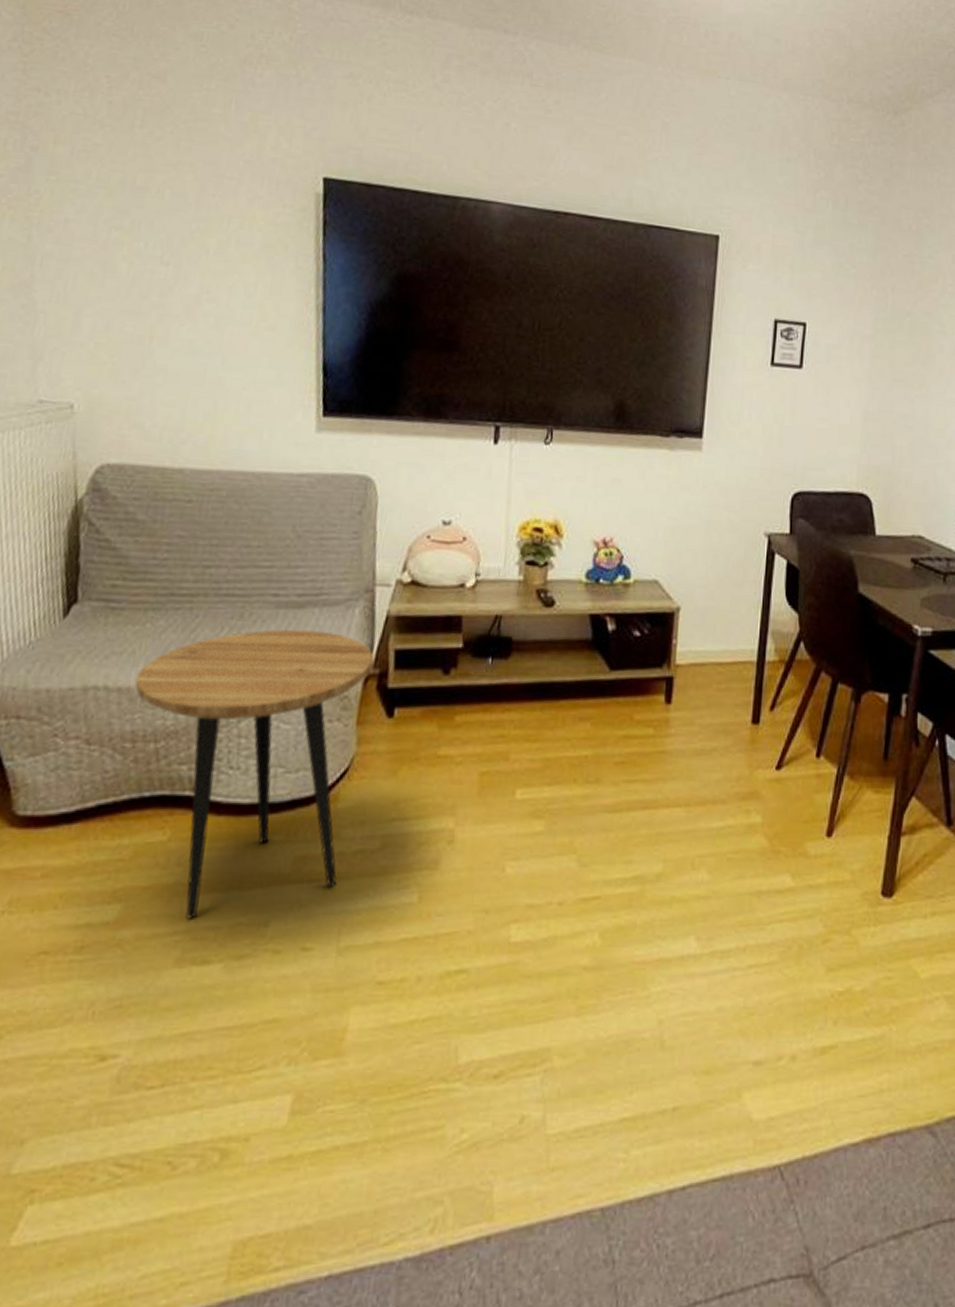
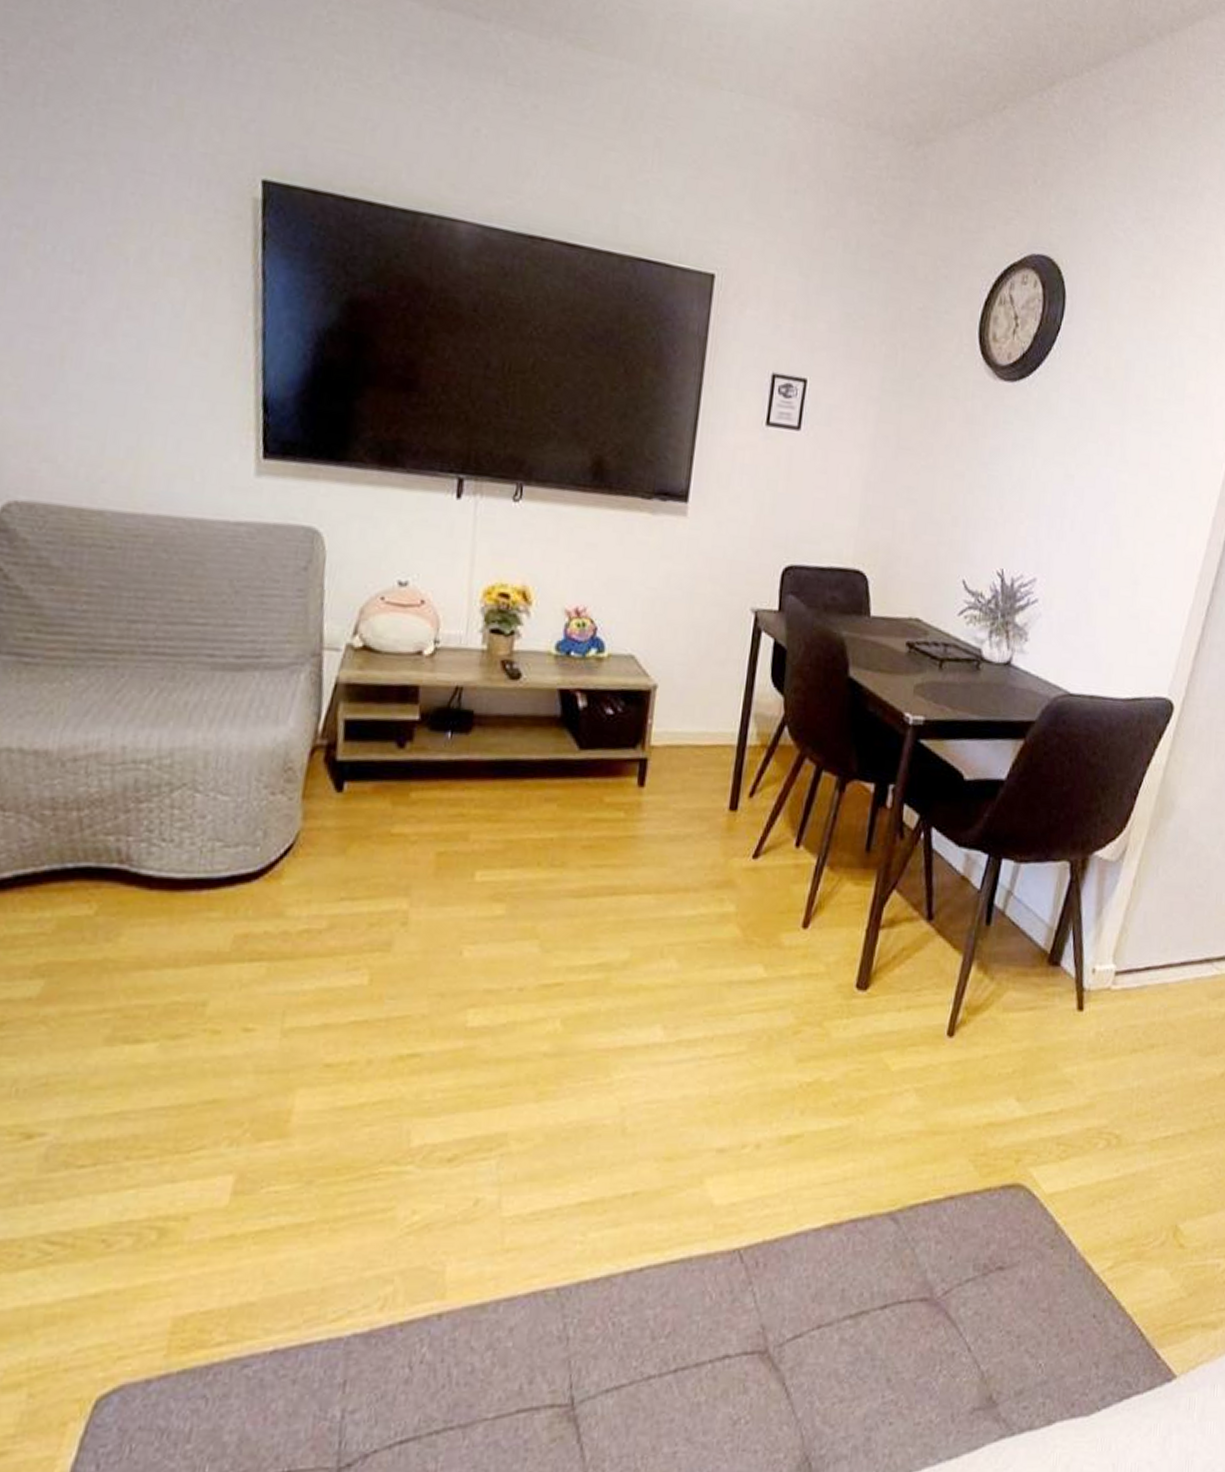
side table: present [135,629,373,919] -> none [54,693,321,997]

